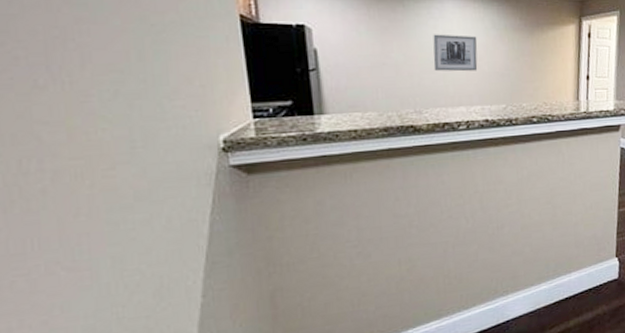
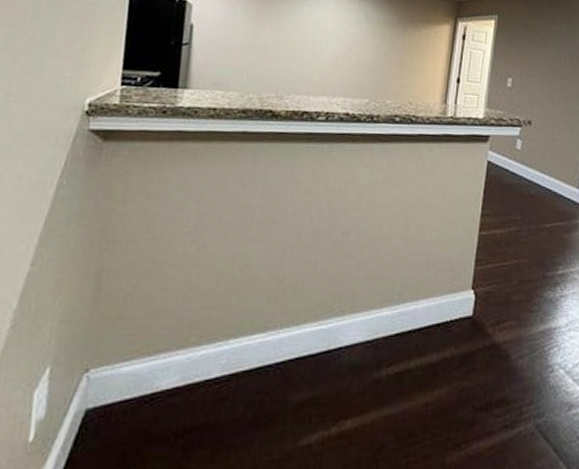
wall art: present [433,34,478,72] -> none [301,21,349,62]

